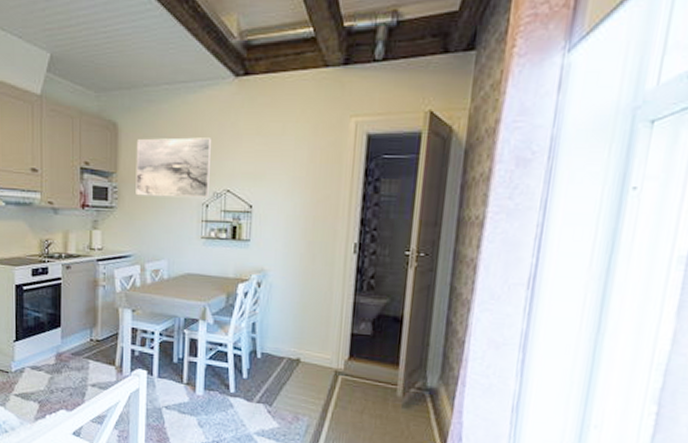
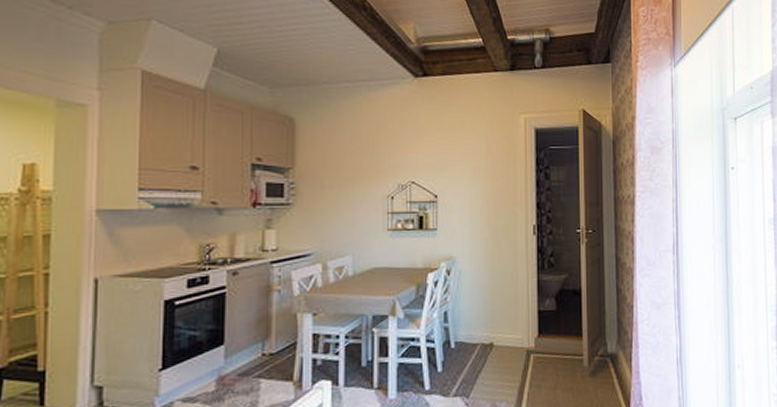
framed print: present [136,137,212,199] -> none [315,132,395,191]

